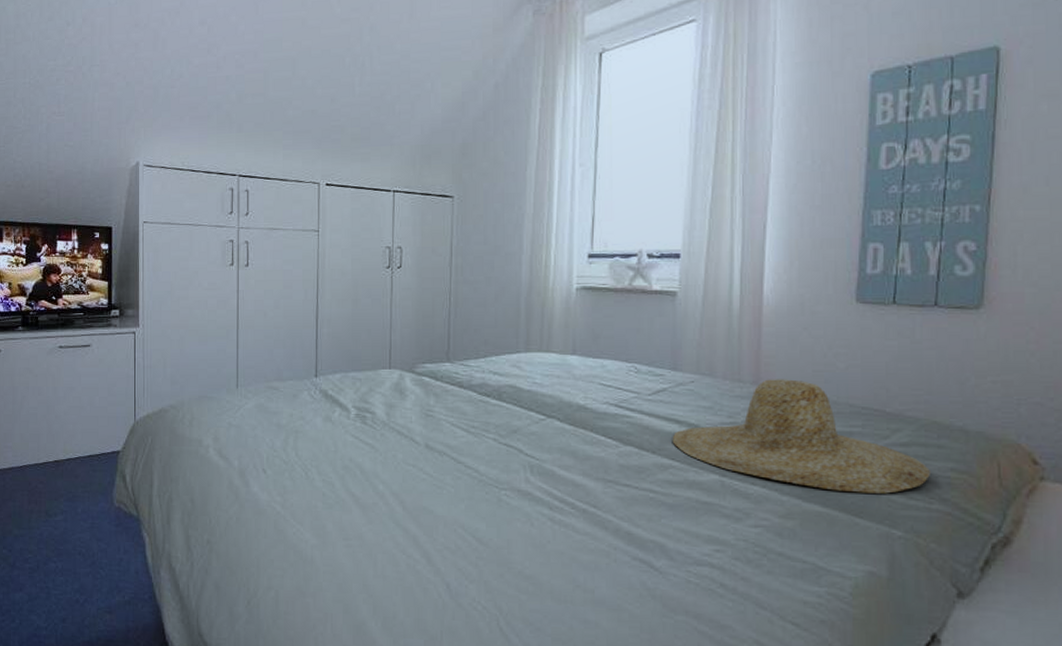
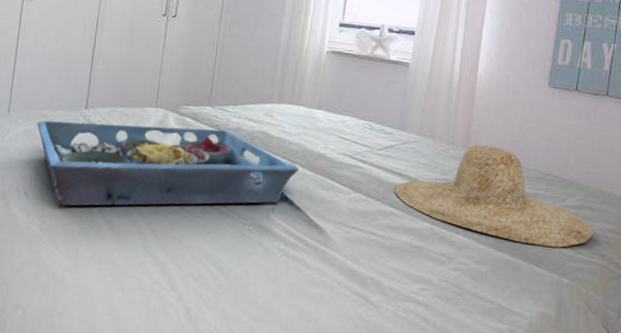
serving tray: none [268,387,556,482] -> present [37,120,299,206]

